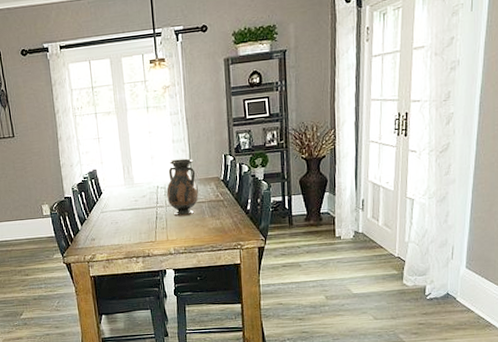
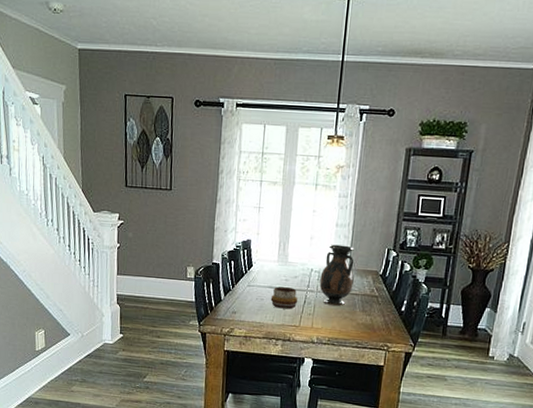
decorative bowl: none [124,207,151,228] -> present [270,286,298,310]

